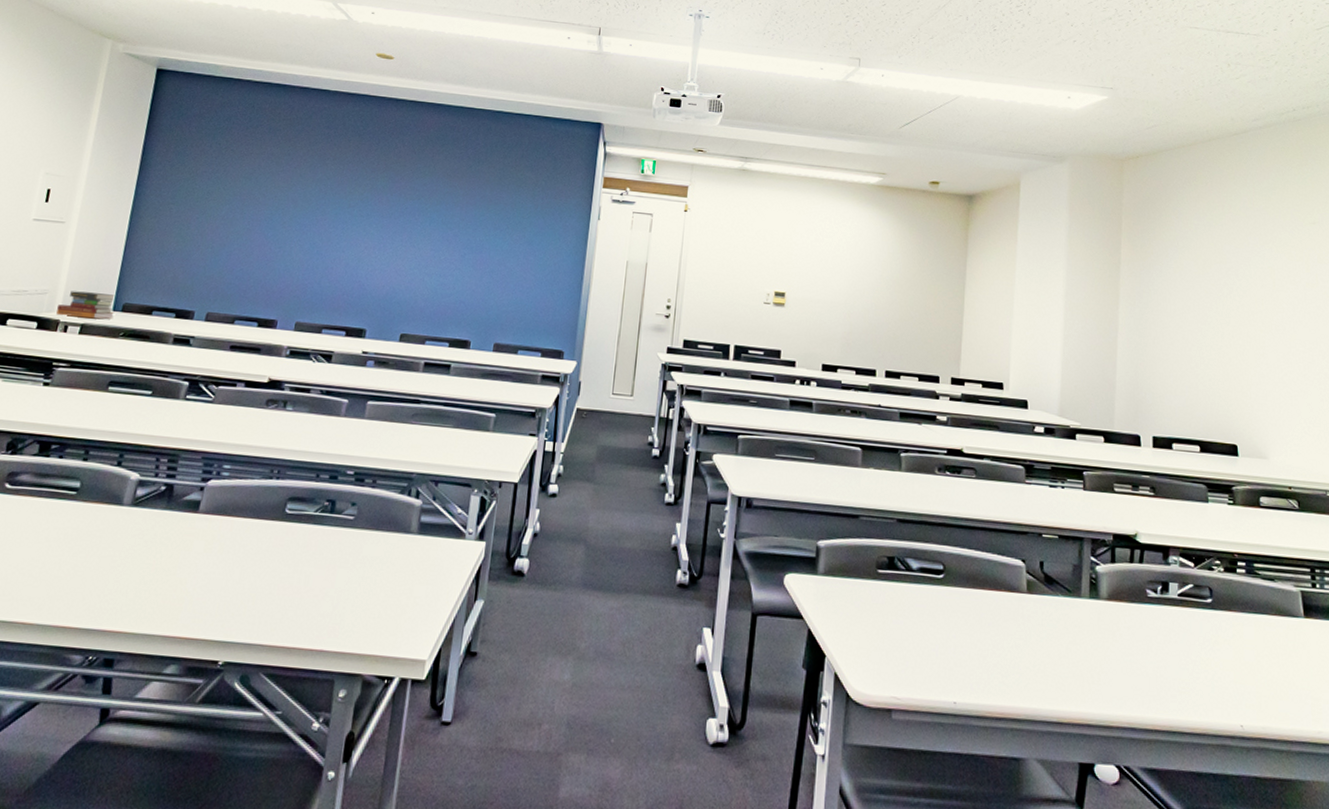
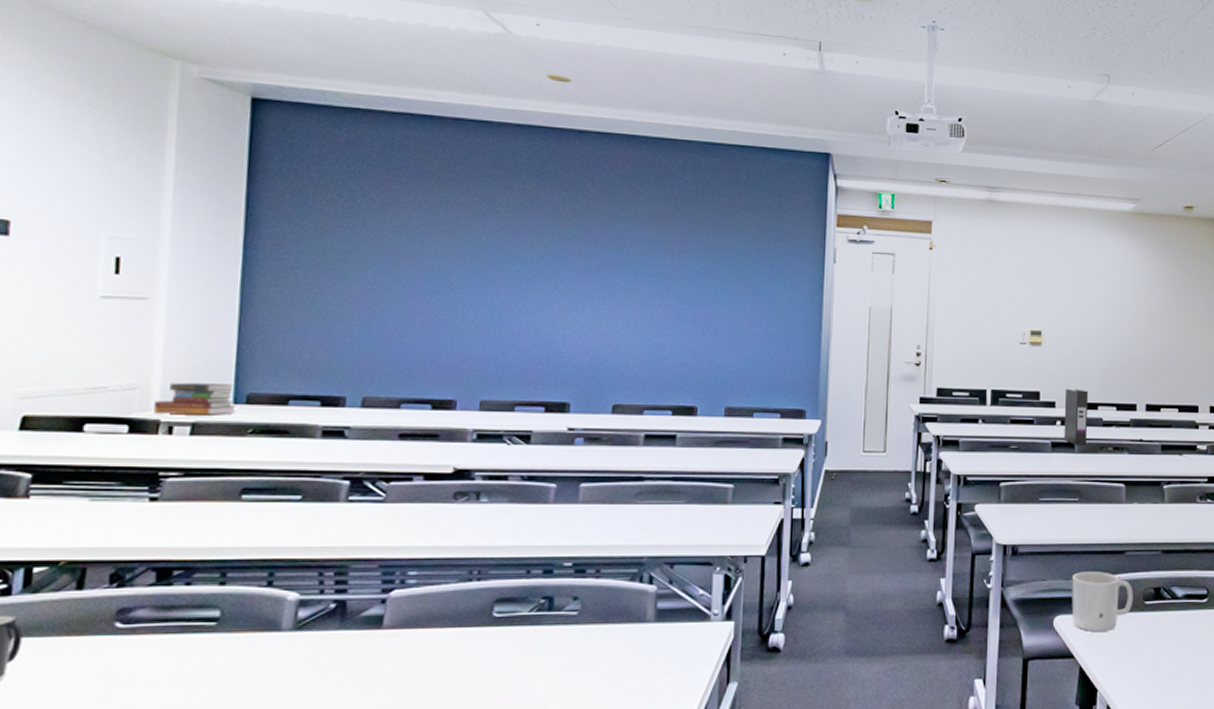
binder: none [802,349,829,406] -> present [1064,388,1089,446]
mug: none [802,532,866,596] -> present [1071,571,1133,631]

